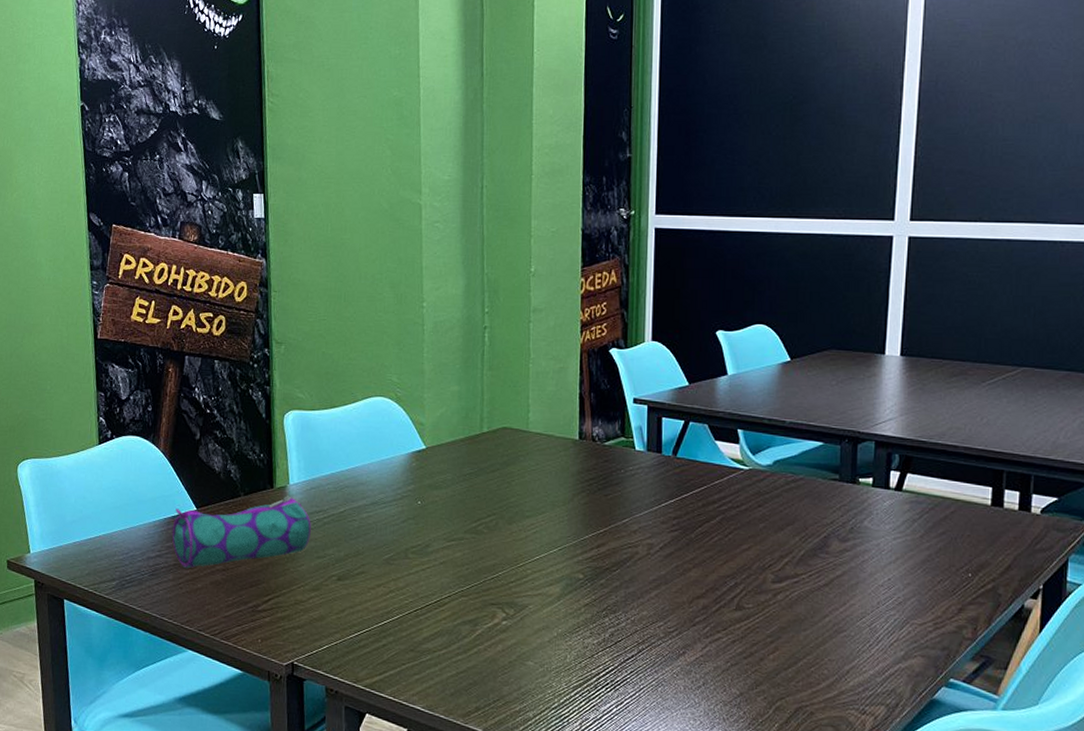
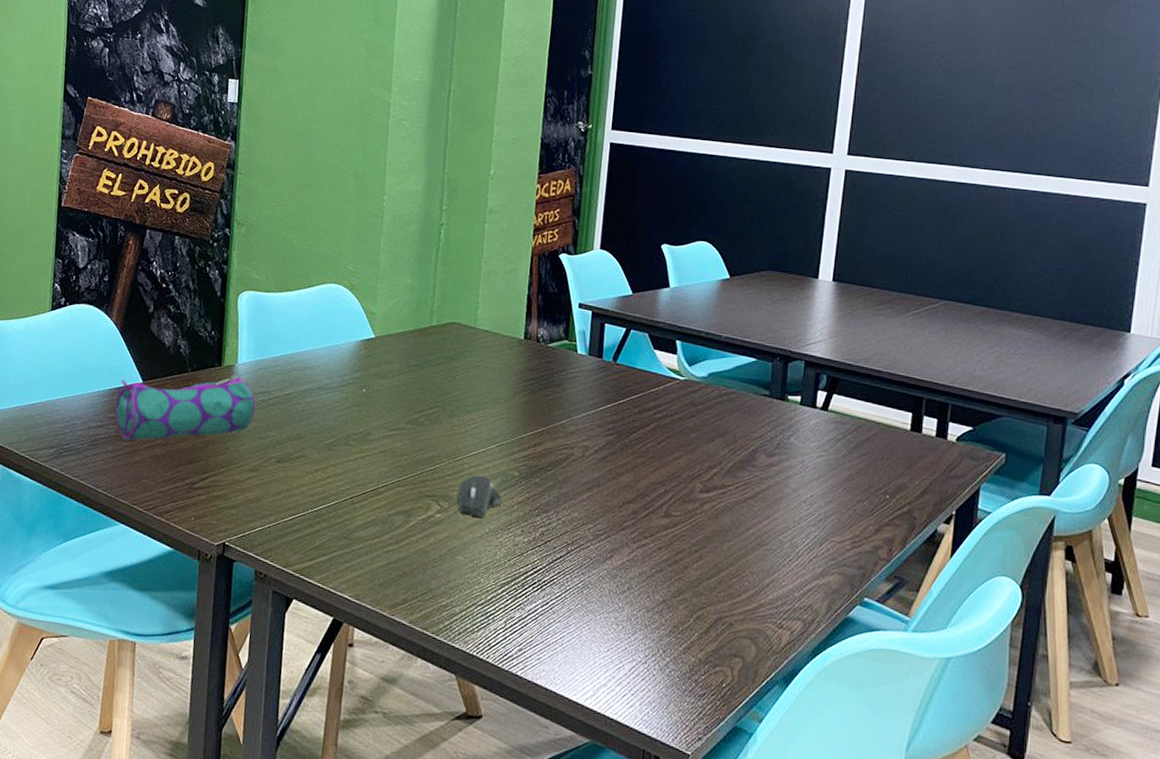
computer mouse: none [522,579,568,622] -> present [457,474,502,518]

